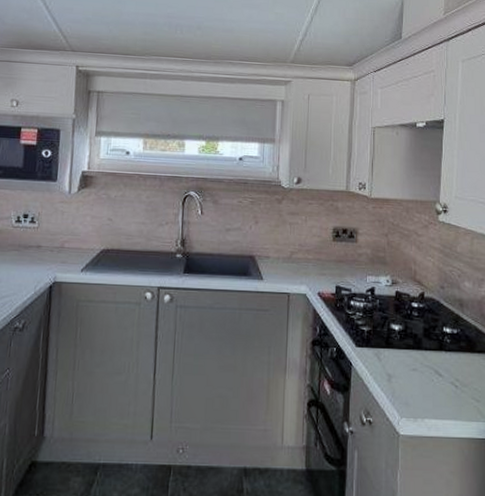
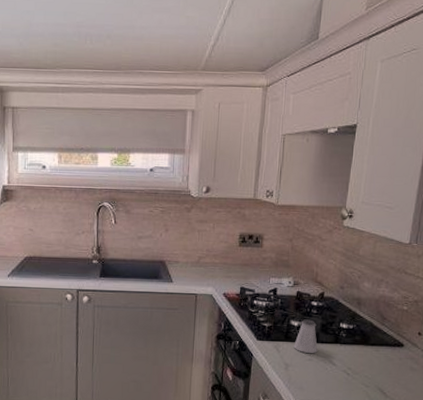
saltshaker: none [396,322,421,363] -> present [294,319,318,354]

